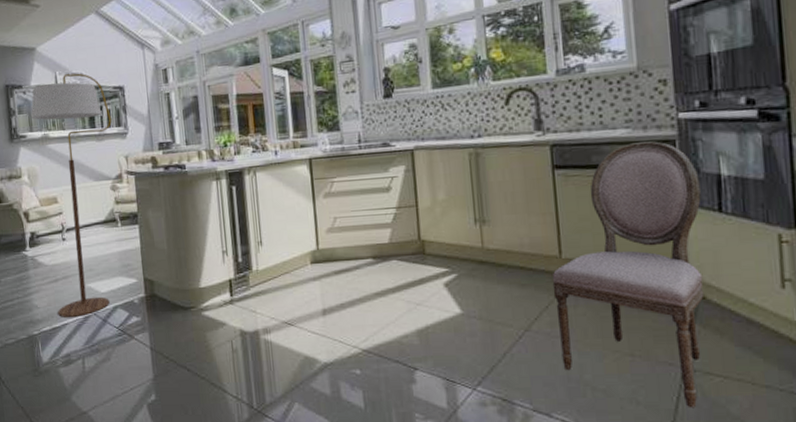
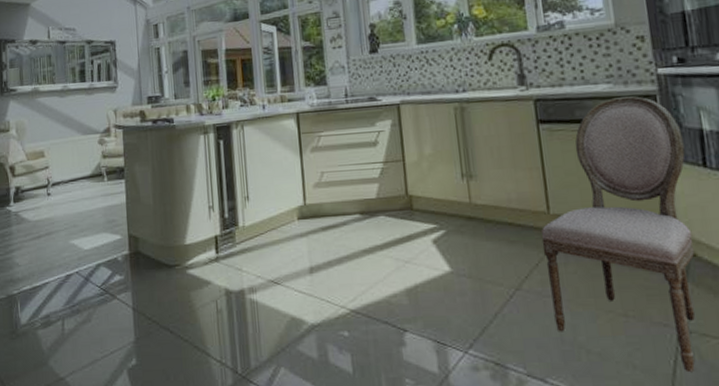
floor lamp: present [31,73,112,317] -> none [22,28,102,276]

